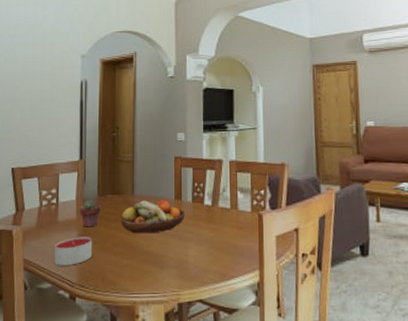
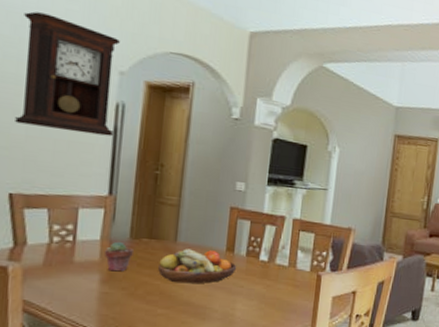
pendulum clock: none [14,22,81,111] -> present [15,11,120,137]
candle: present [54,236,92,266] -> none [66,280,119,311]

